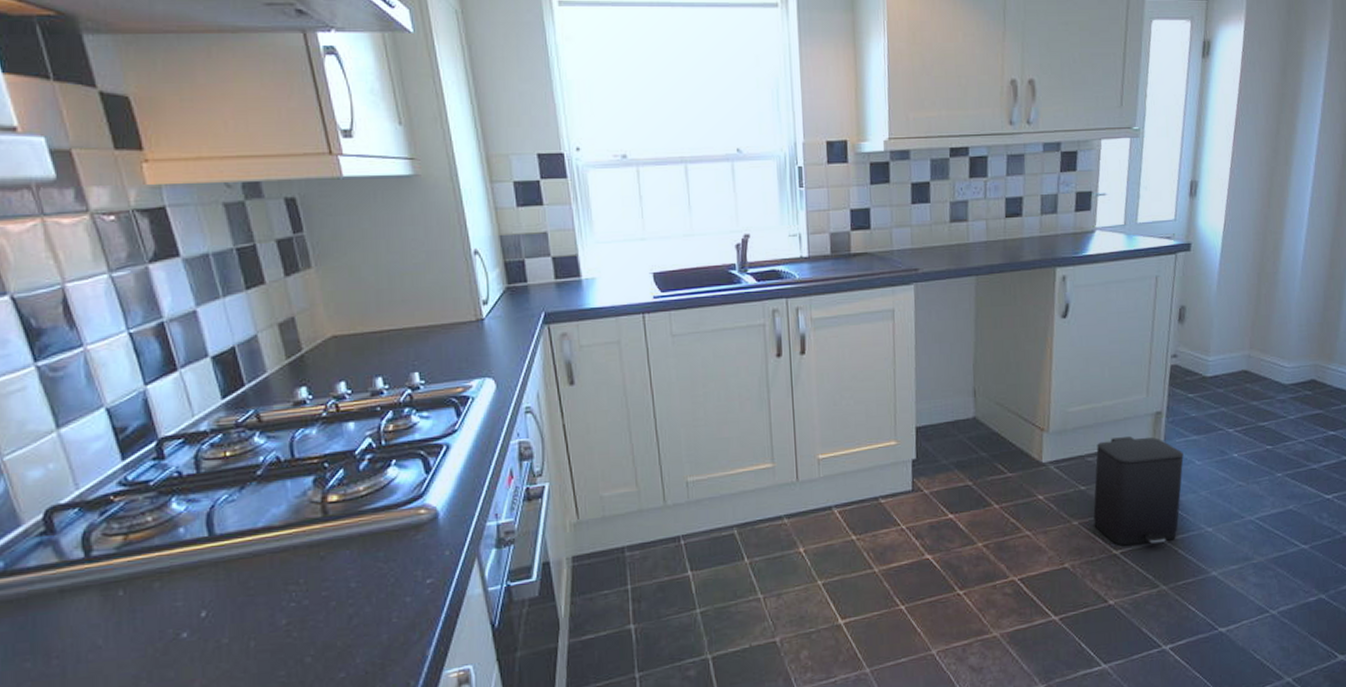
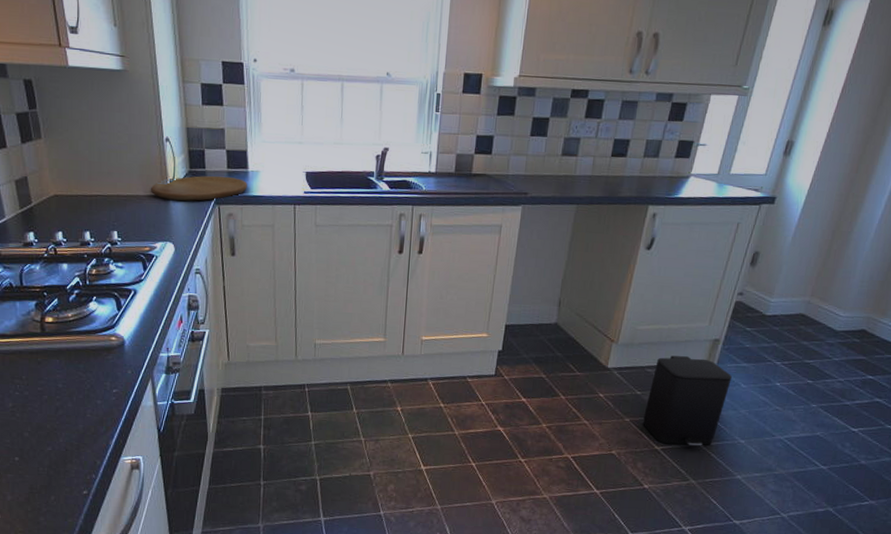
cutting board: none [460,288,582,325] -> present [151,175,247,201]

